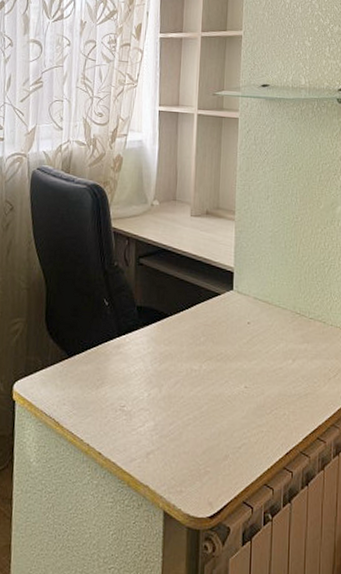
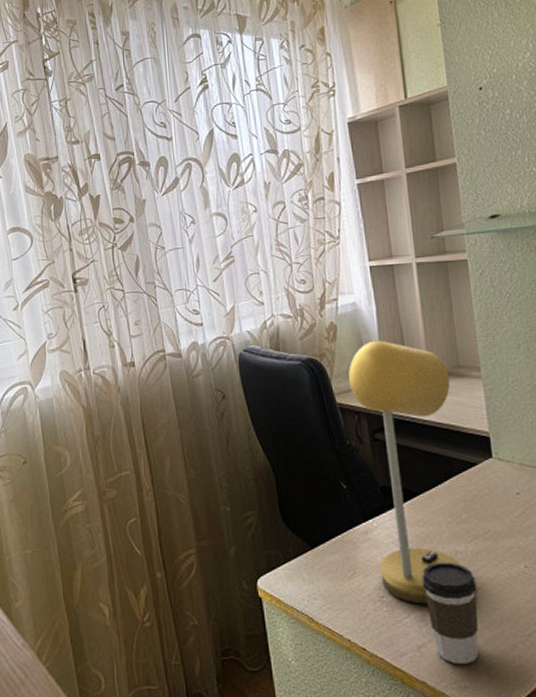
desk lamp: none [125,176,210,415] -> present [348,340,460,604]
coffee cup: none [159,378,204,471] -> present [421,562,479,664]

